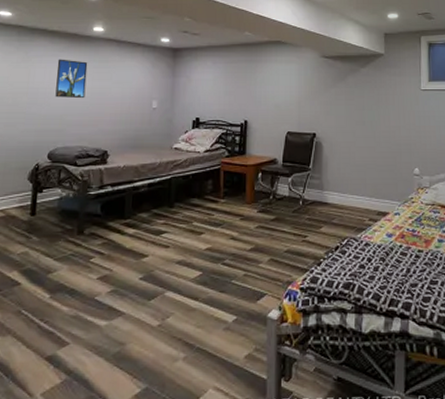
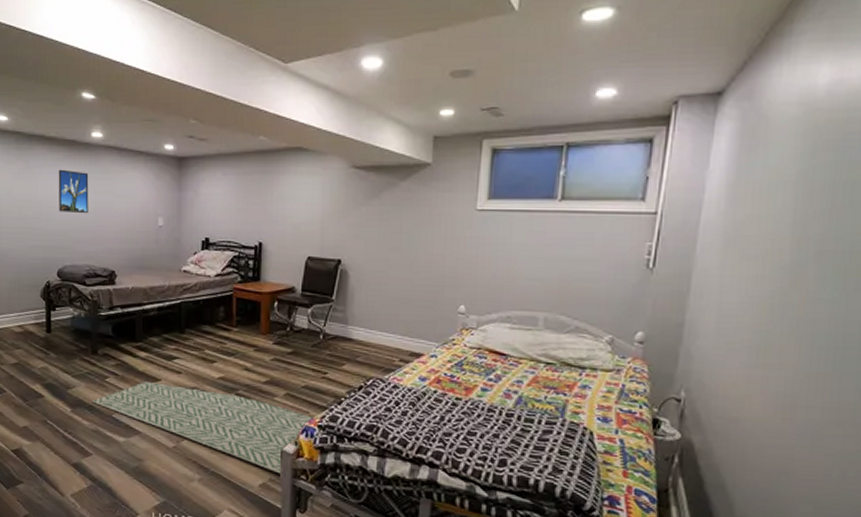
rug: none [74,259,296,344] -> present [92,382,314,476]

